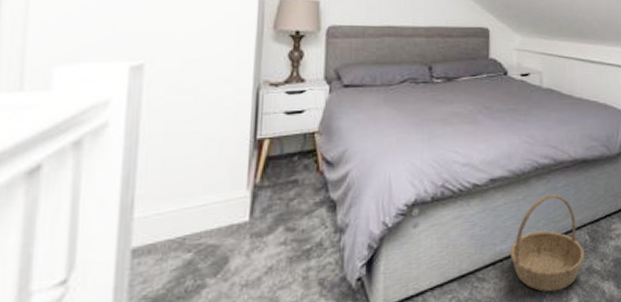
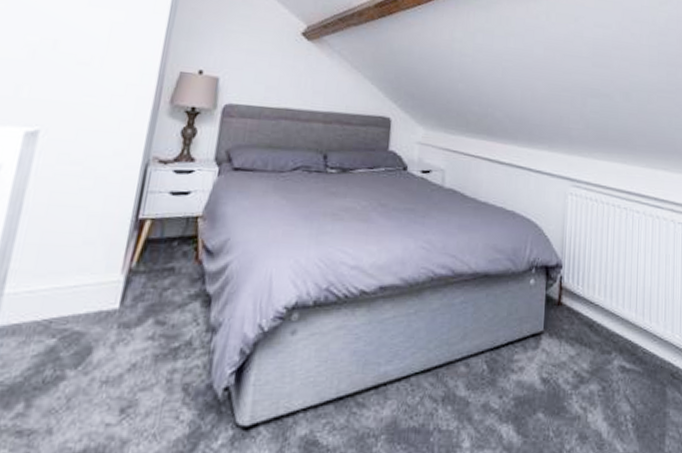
basket: present [510,194,585,292] -> none [395,310,481,429]

